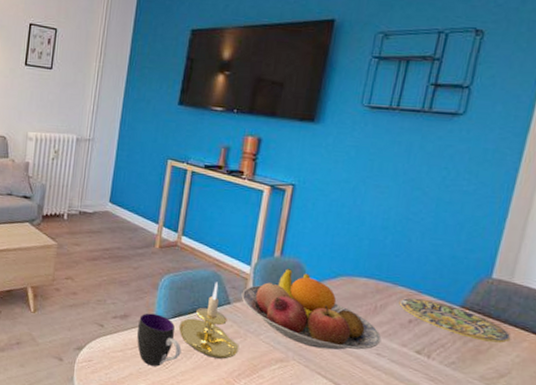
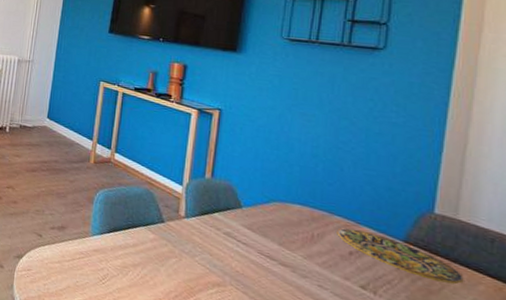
cup: present [136,313,181,367] -> none [73,226,117,281]
candle holder: present [178,282,239,359] -> none [114,199,175,279]
fruit bowl: present [241,268,382,350] -> none [174,190,322,280]

